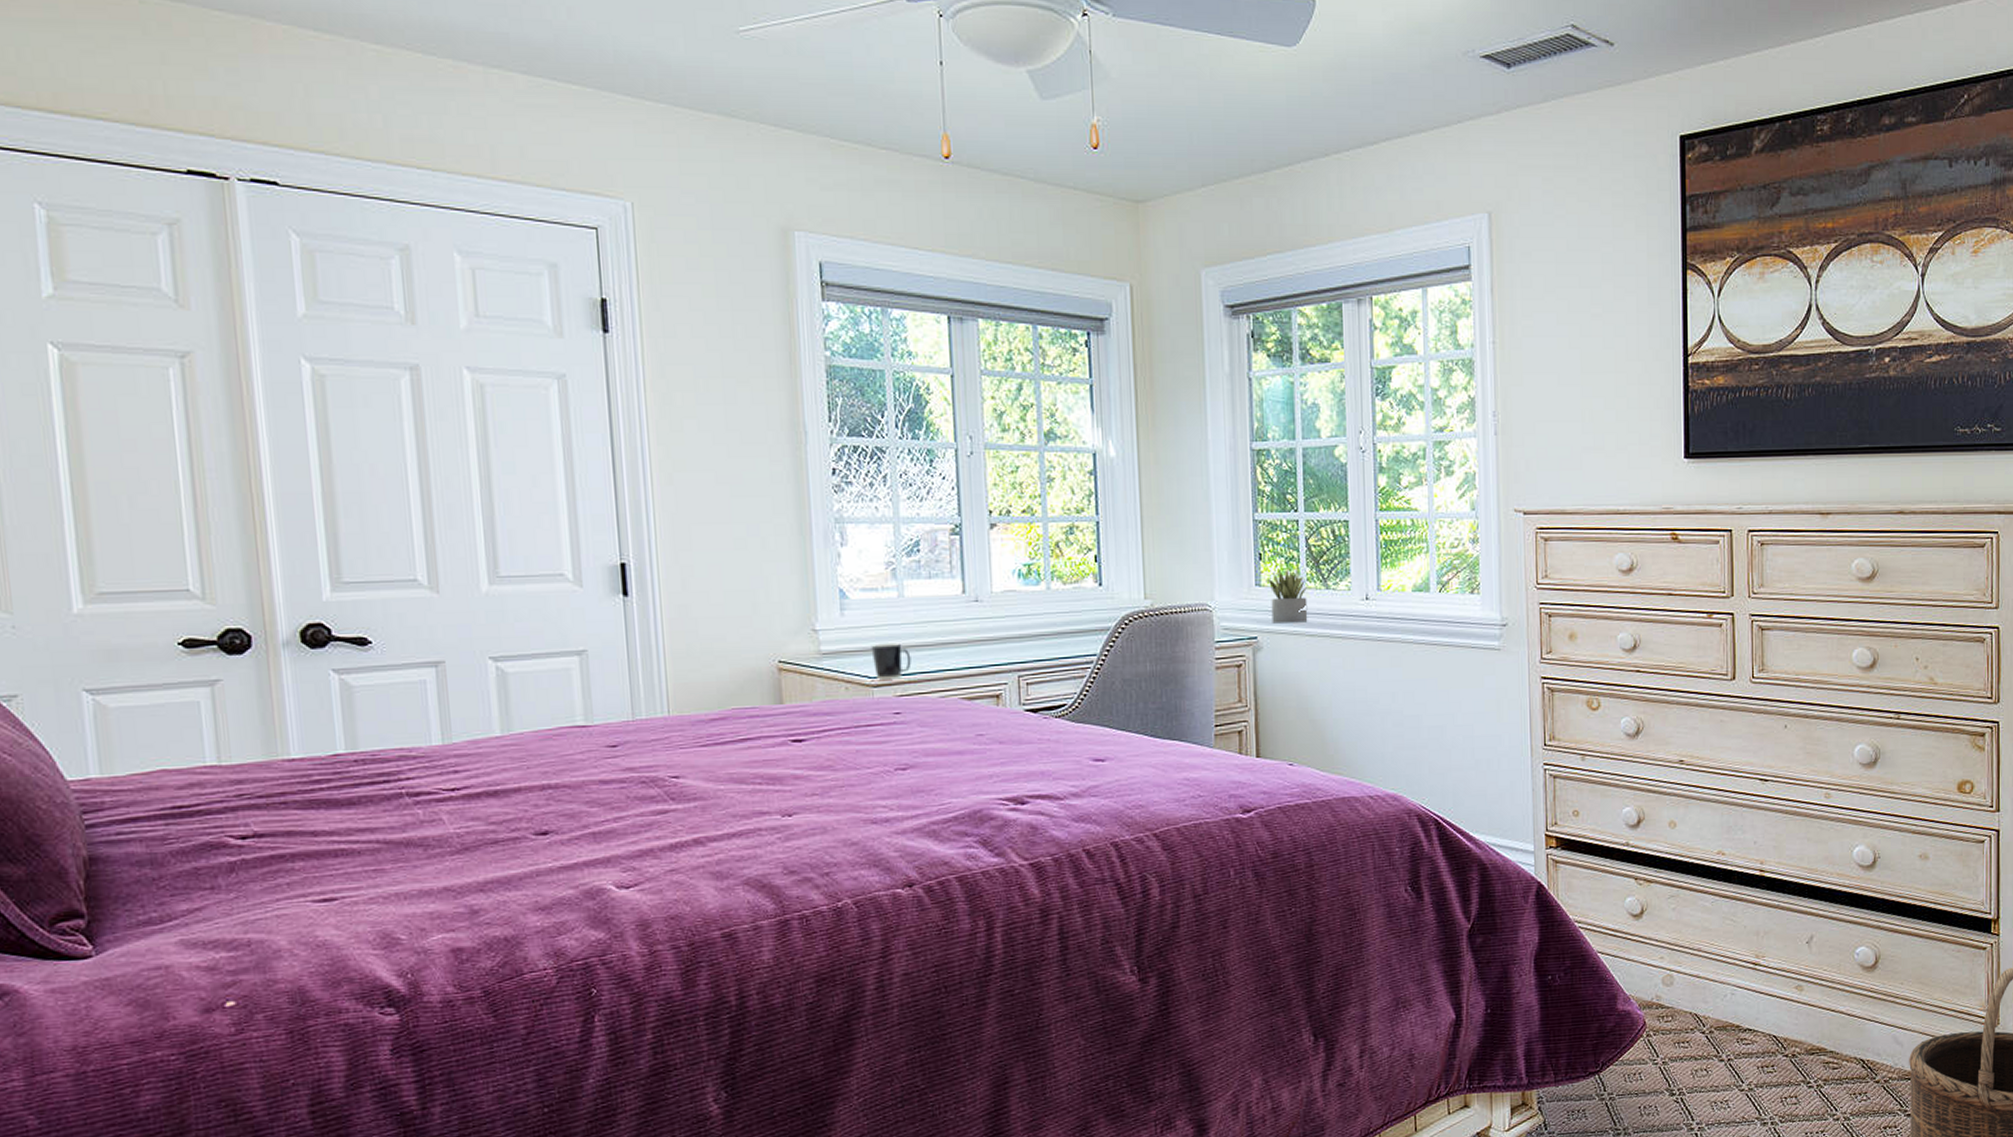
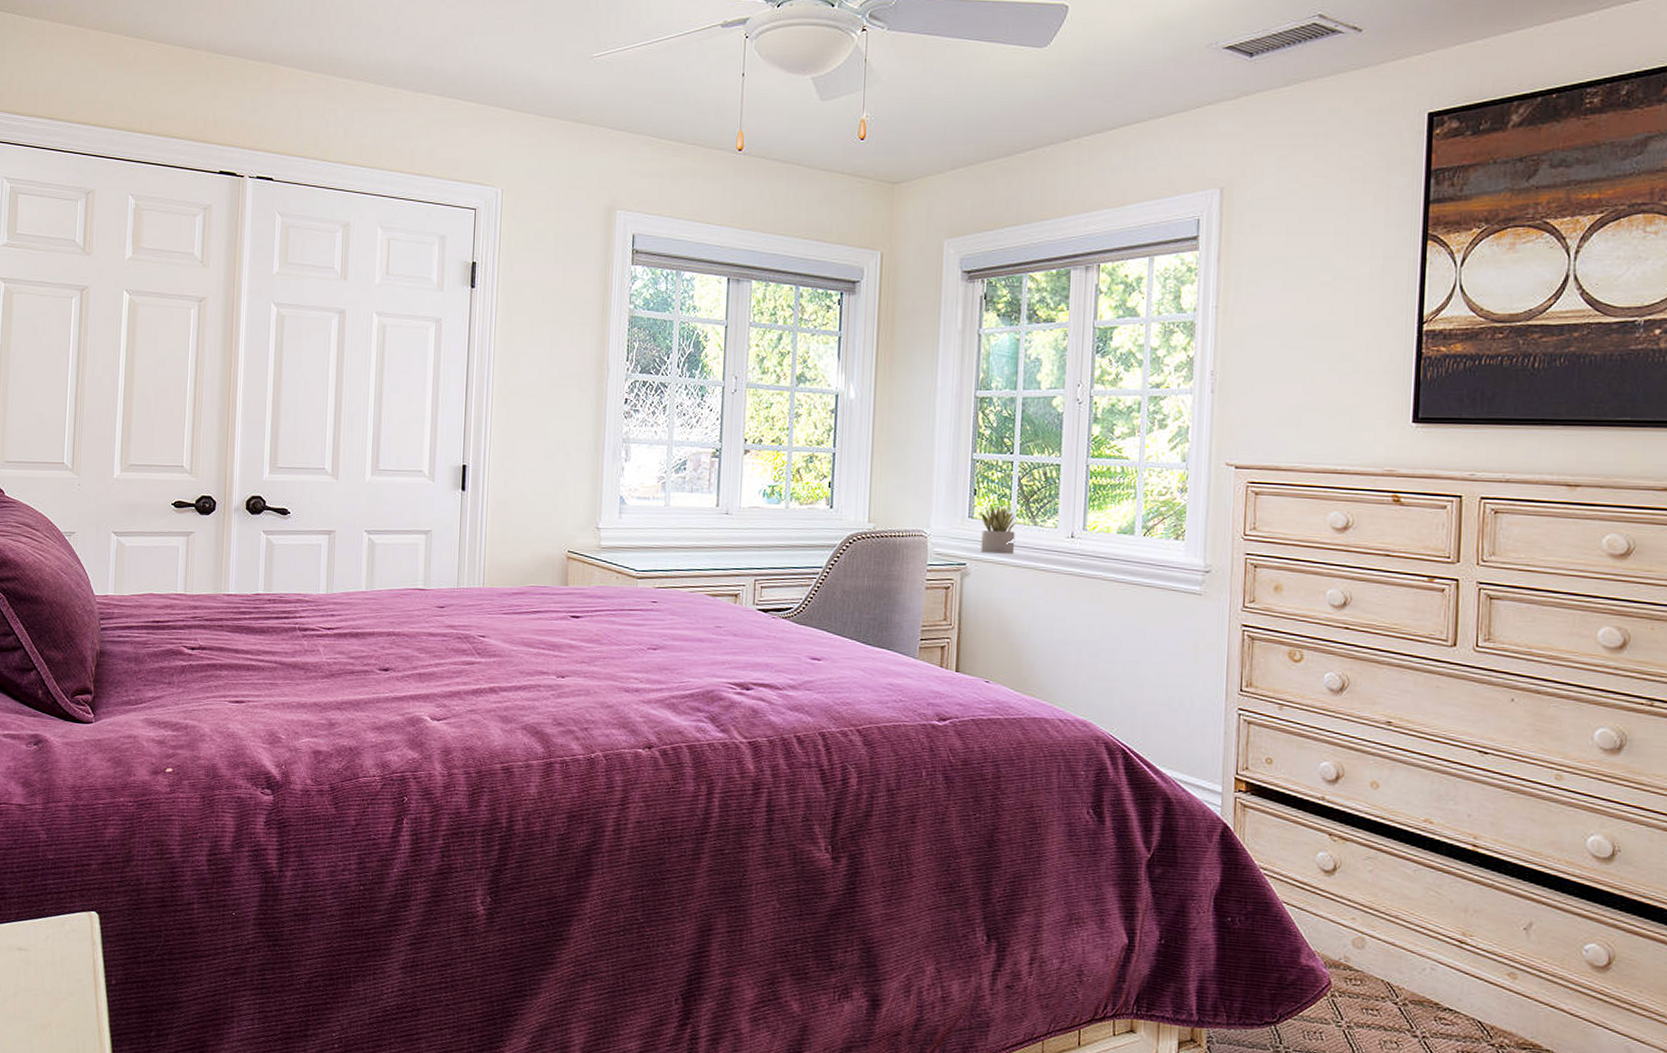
mug: present [871,643,911,680] -> none [639,543,670,574]

